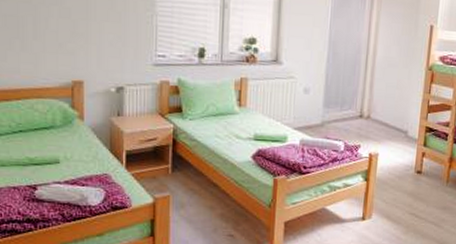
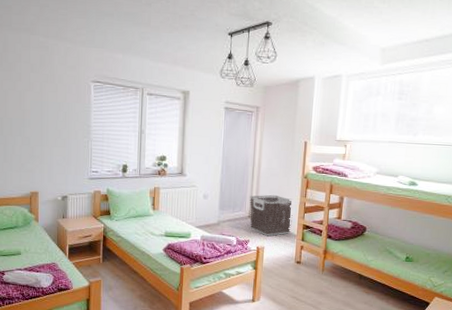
clothes hamper: none [361,89,414,140] -> present [249,194,293,236]

